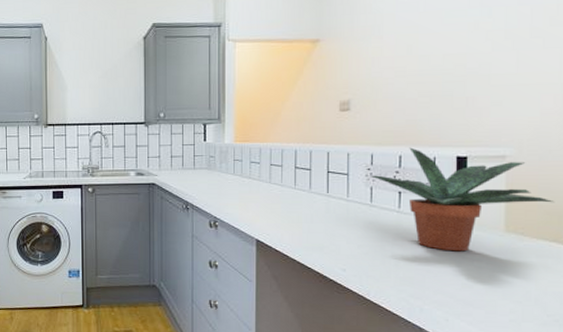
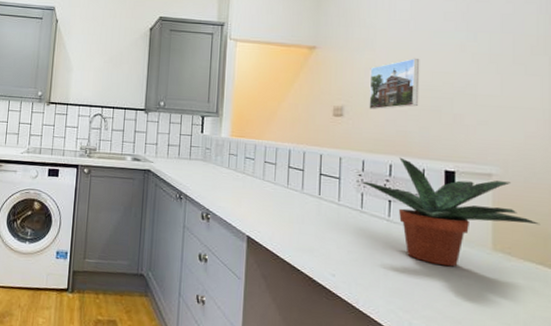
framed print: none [377,41,431,100] -> present [369,58,420,110]

